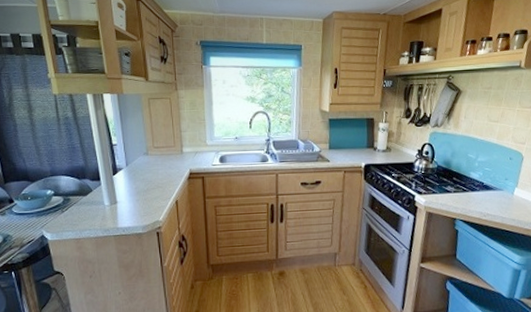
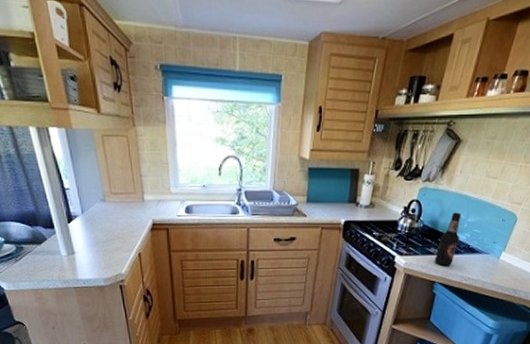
bottle: none [452,153,473,204] -> present [435,212,461,267]

